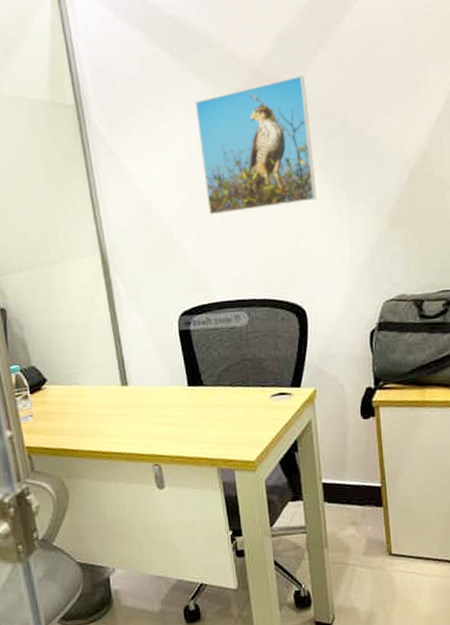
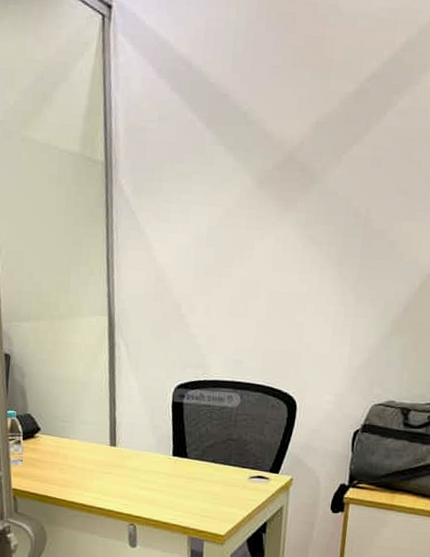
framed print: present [194,75,317,215] -> none [219,166,336,296]

